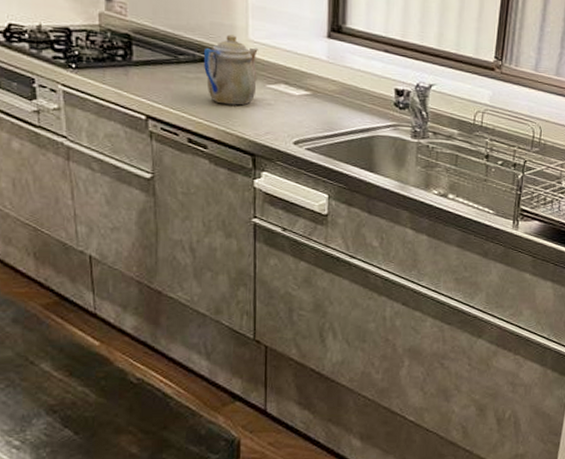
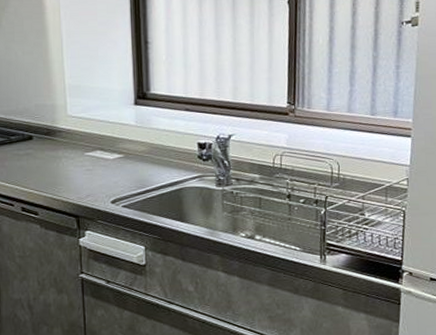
teapot: present [203,34,258,106] -> none [30,113,77,174]

